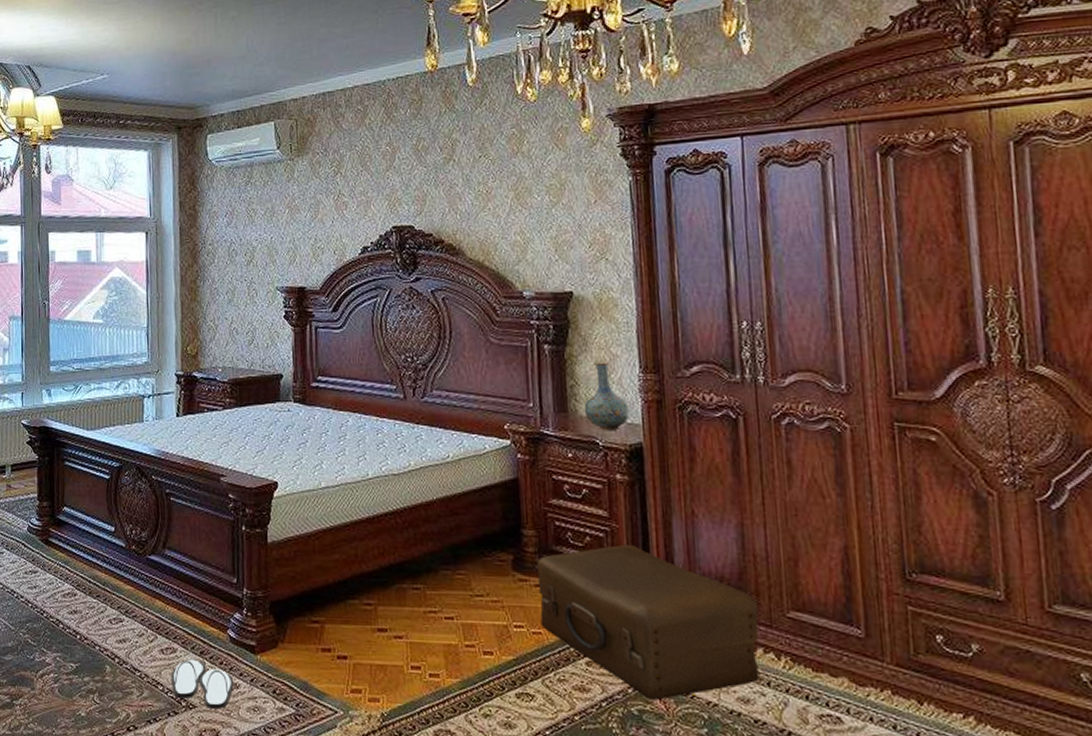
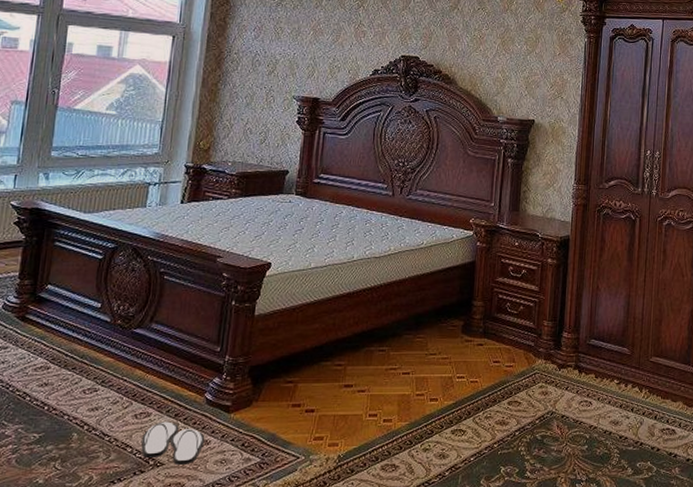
suitcase: present [537,544,759,700] -> none [478,311,633,427]
vase: present [584,362,630,430] -> none [531,174,564,225]

